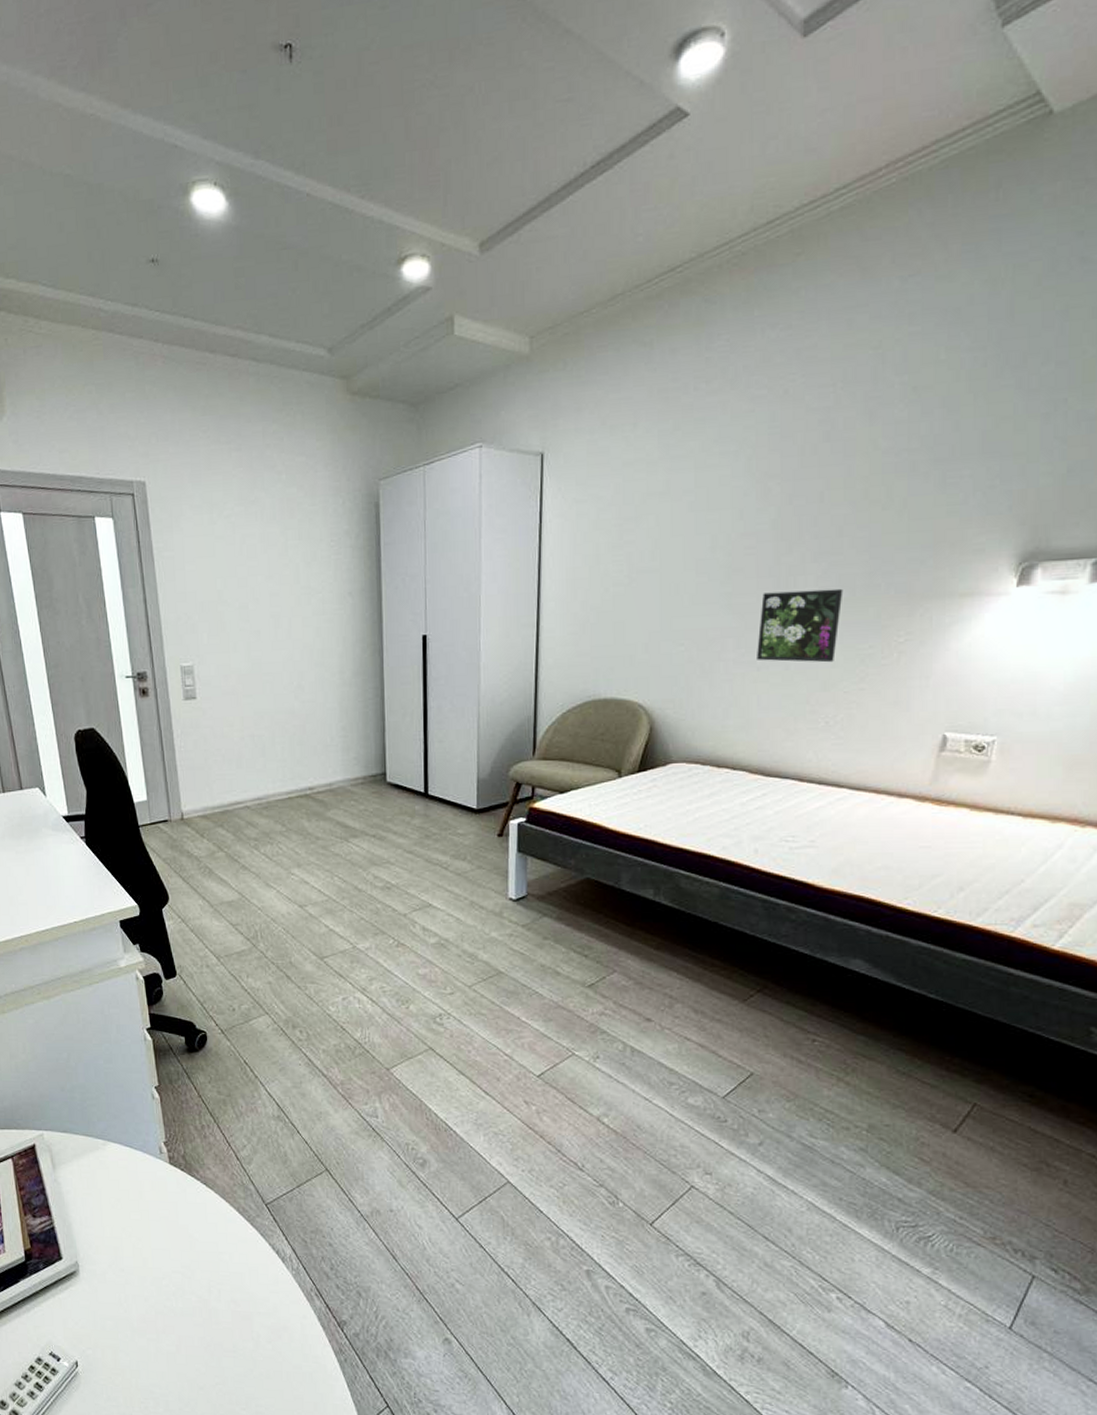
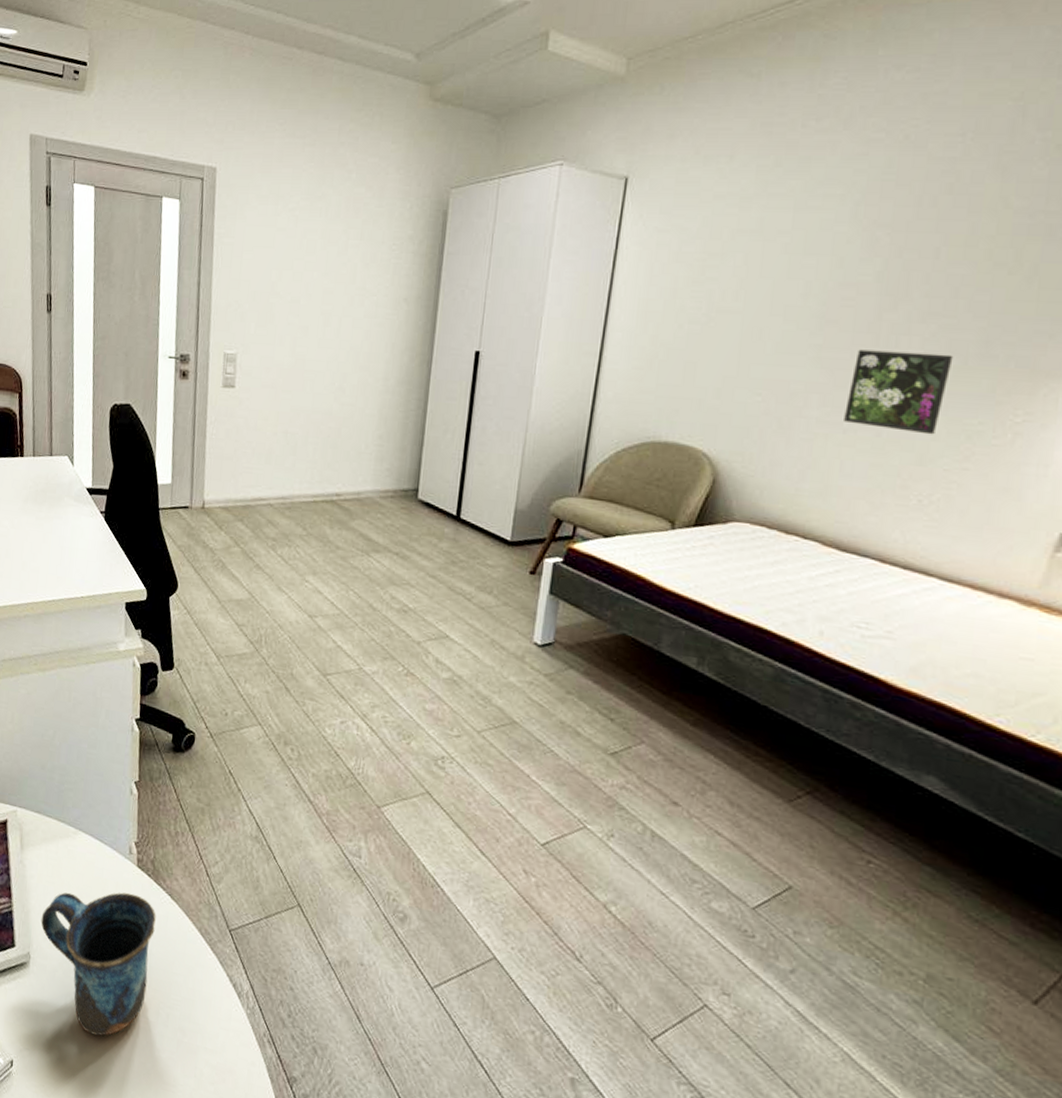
mug: none [83,1189,196,1323] -> present [41,892,156,1037]

